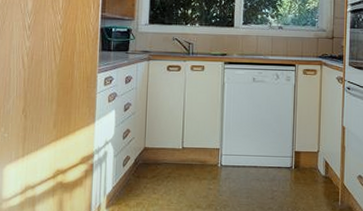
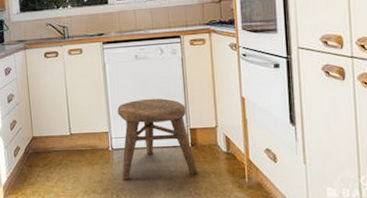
stool: none [227,119,298,197] -> present [117,98,198,180]

